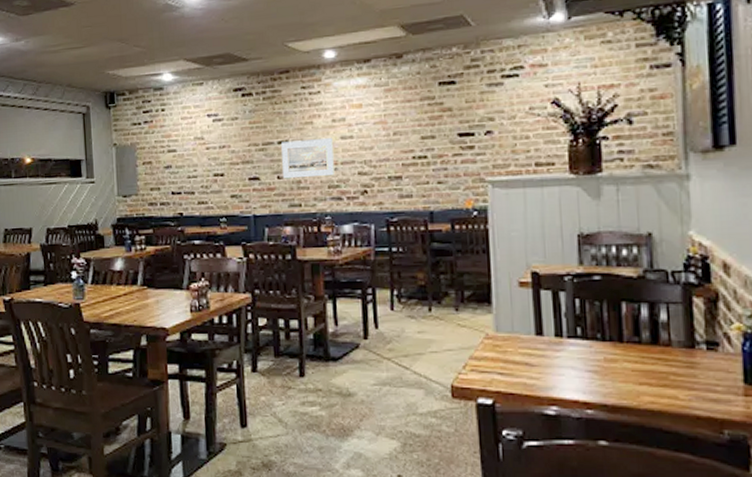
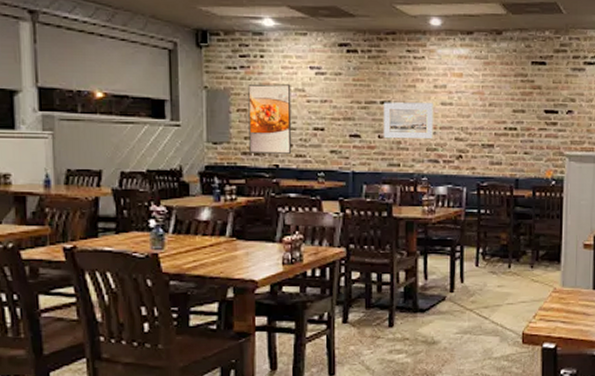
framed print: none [152,134,195,203] -> present [248,83,292,154]

